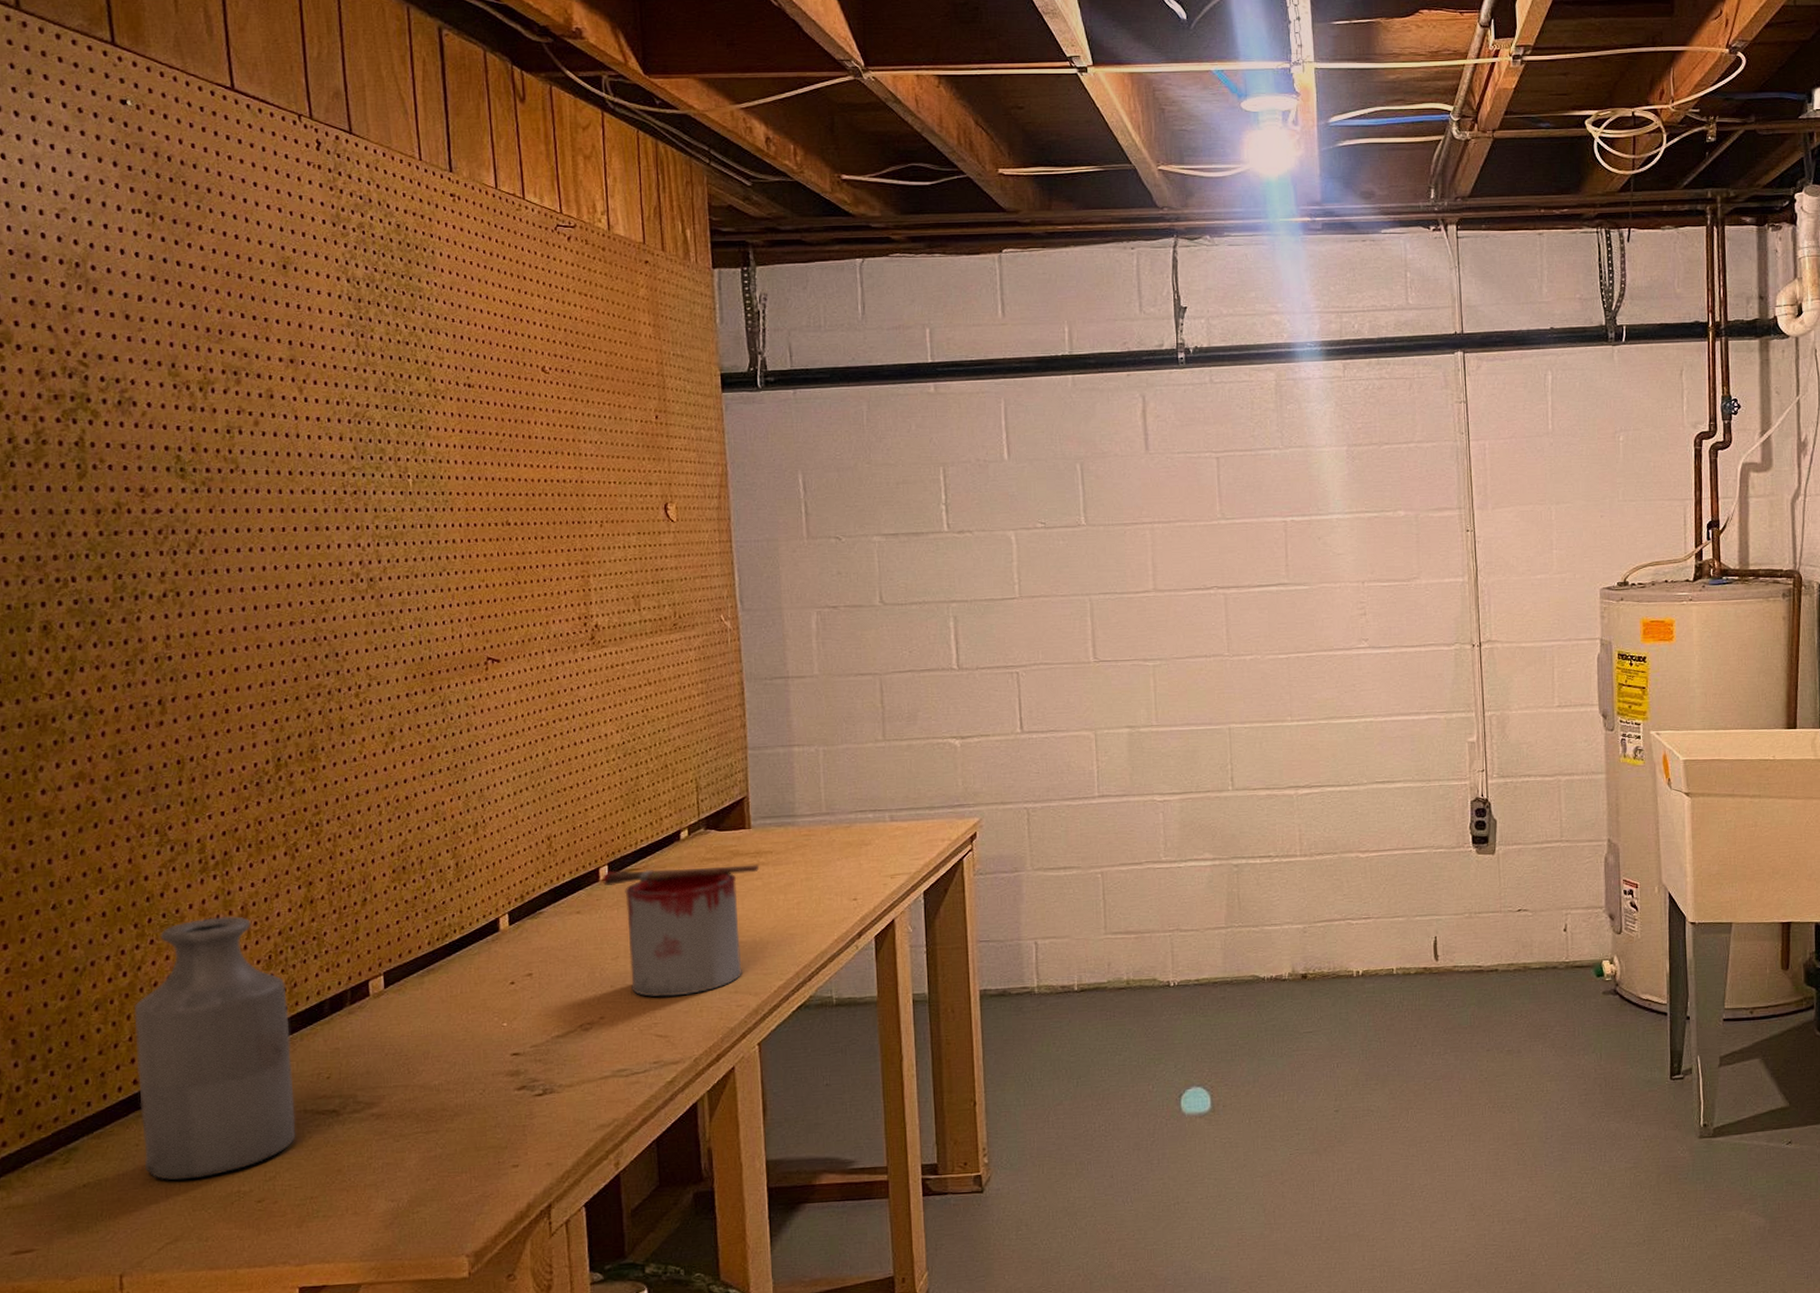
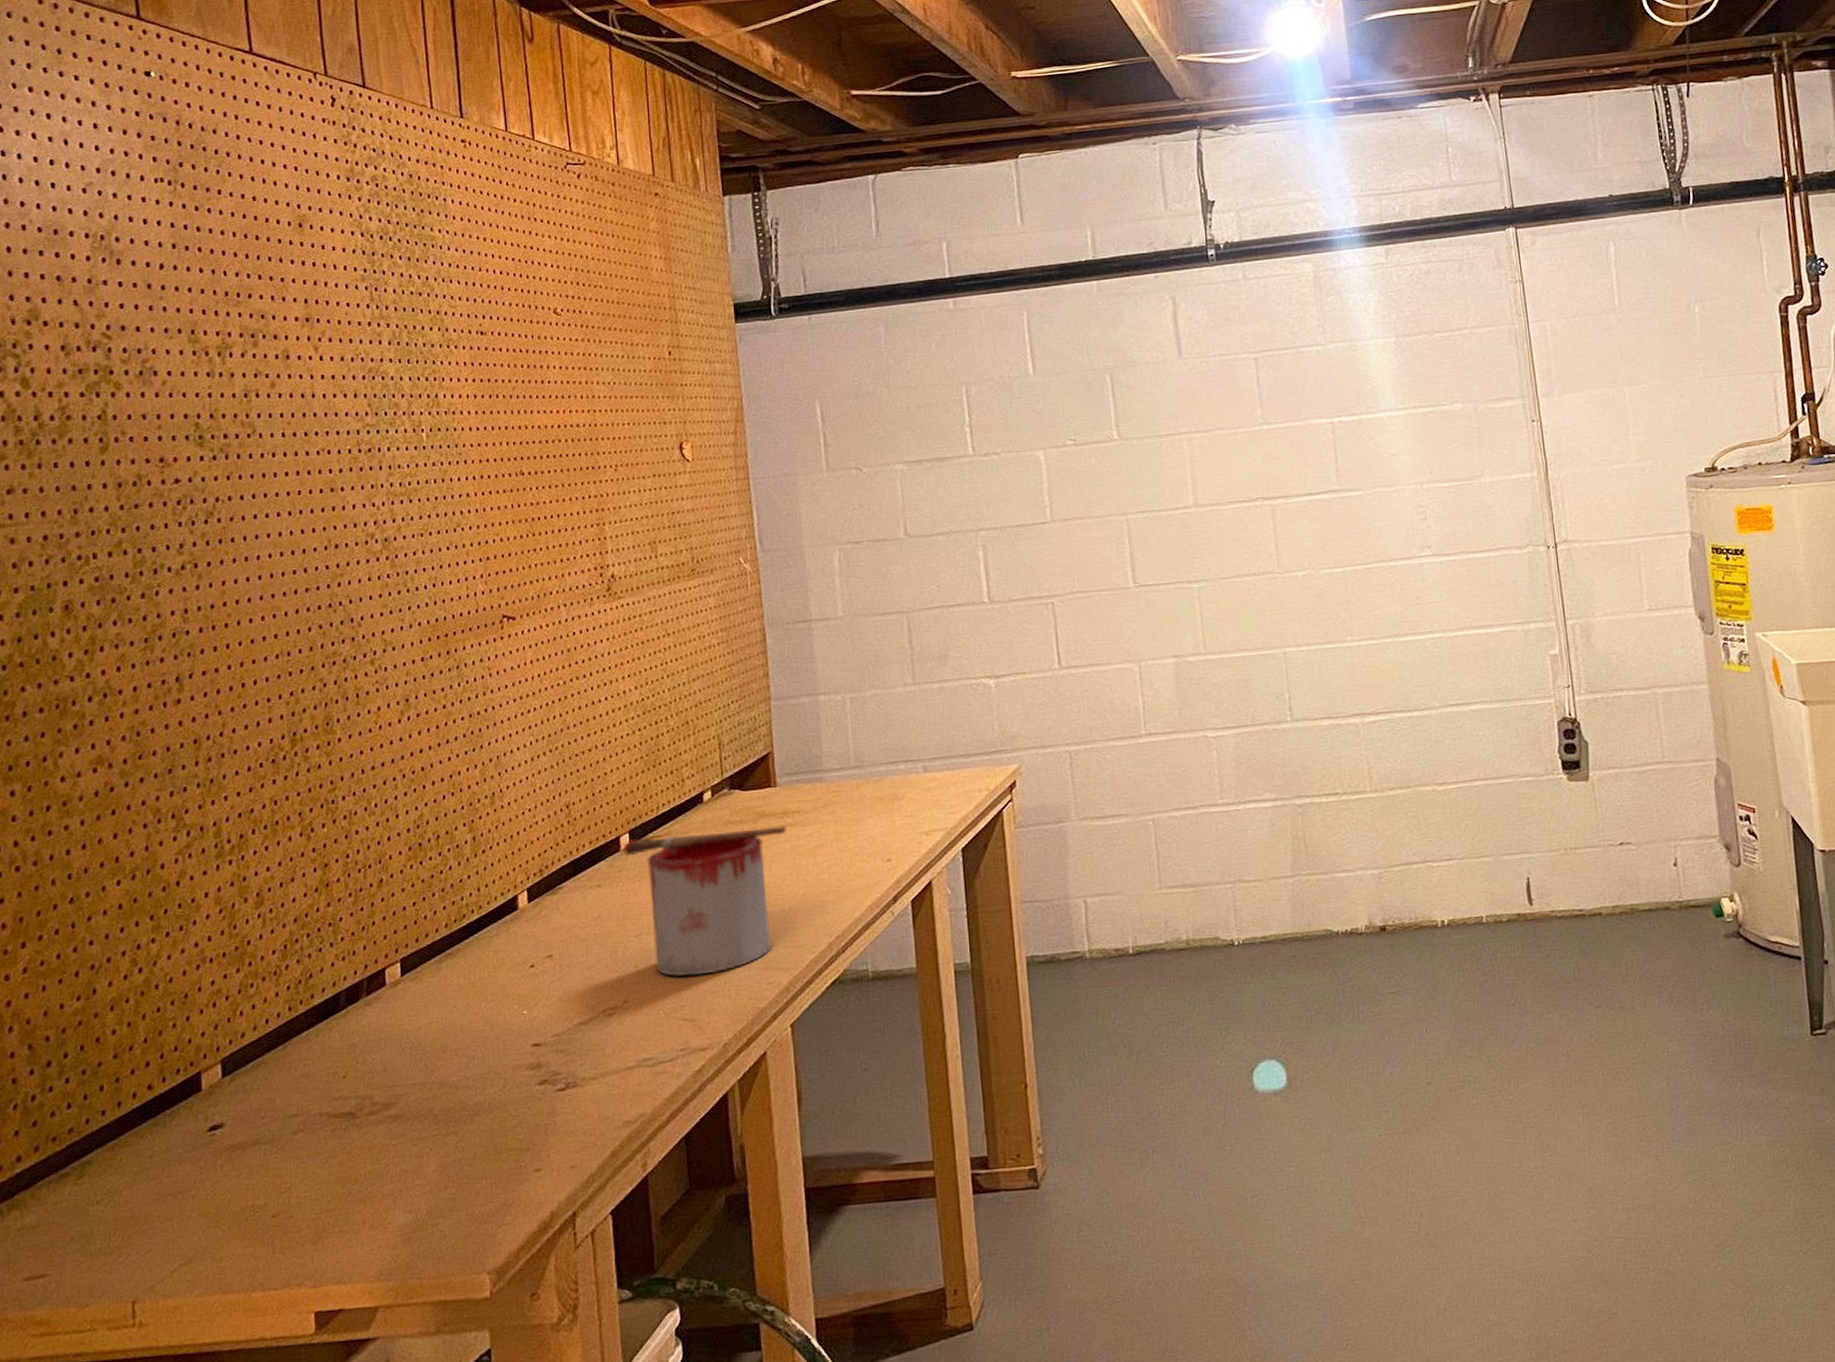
bottle: present [134,915,296,1181] -> none [149,903,312,1195]

